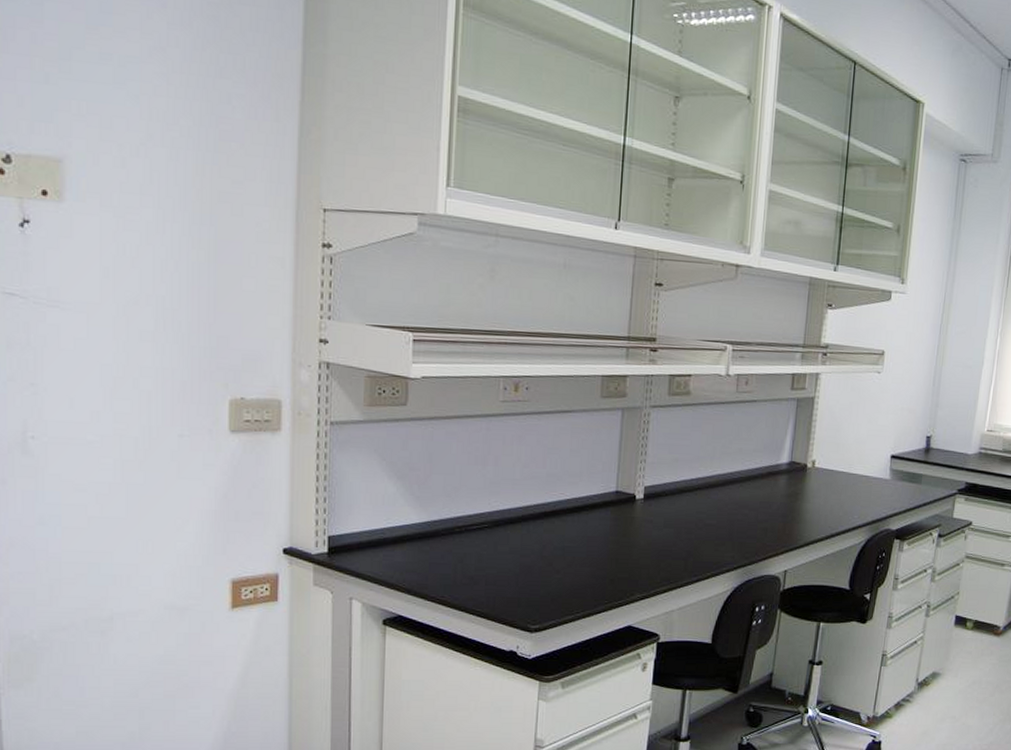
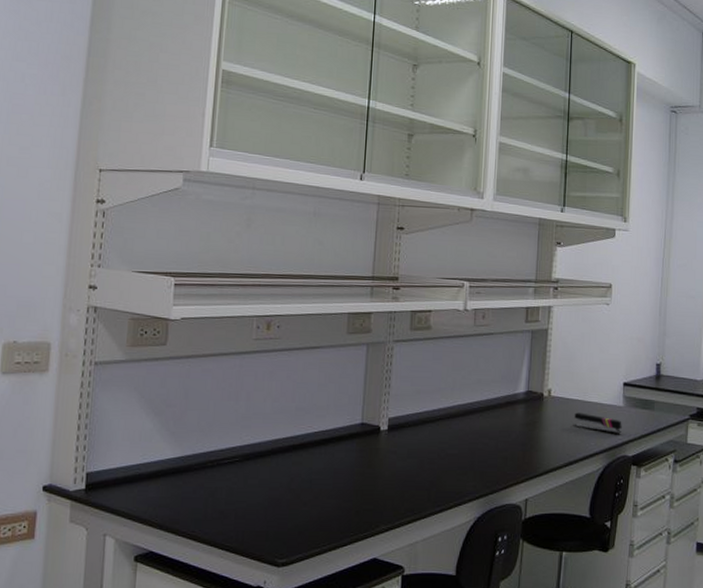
stapler: none [836,484,887,507] -> present [573,412,622,434]

